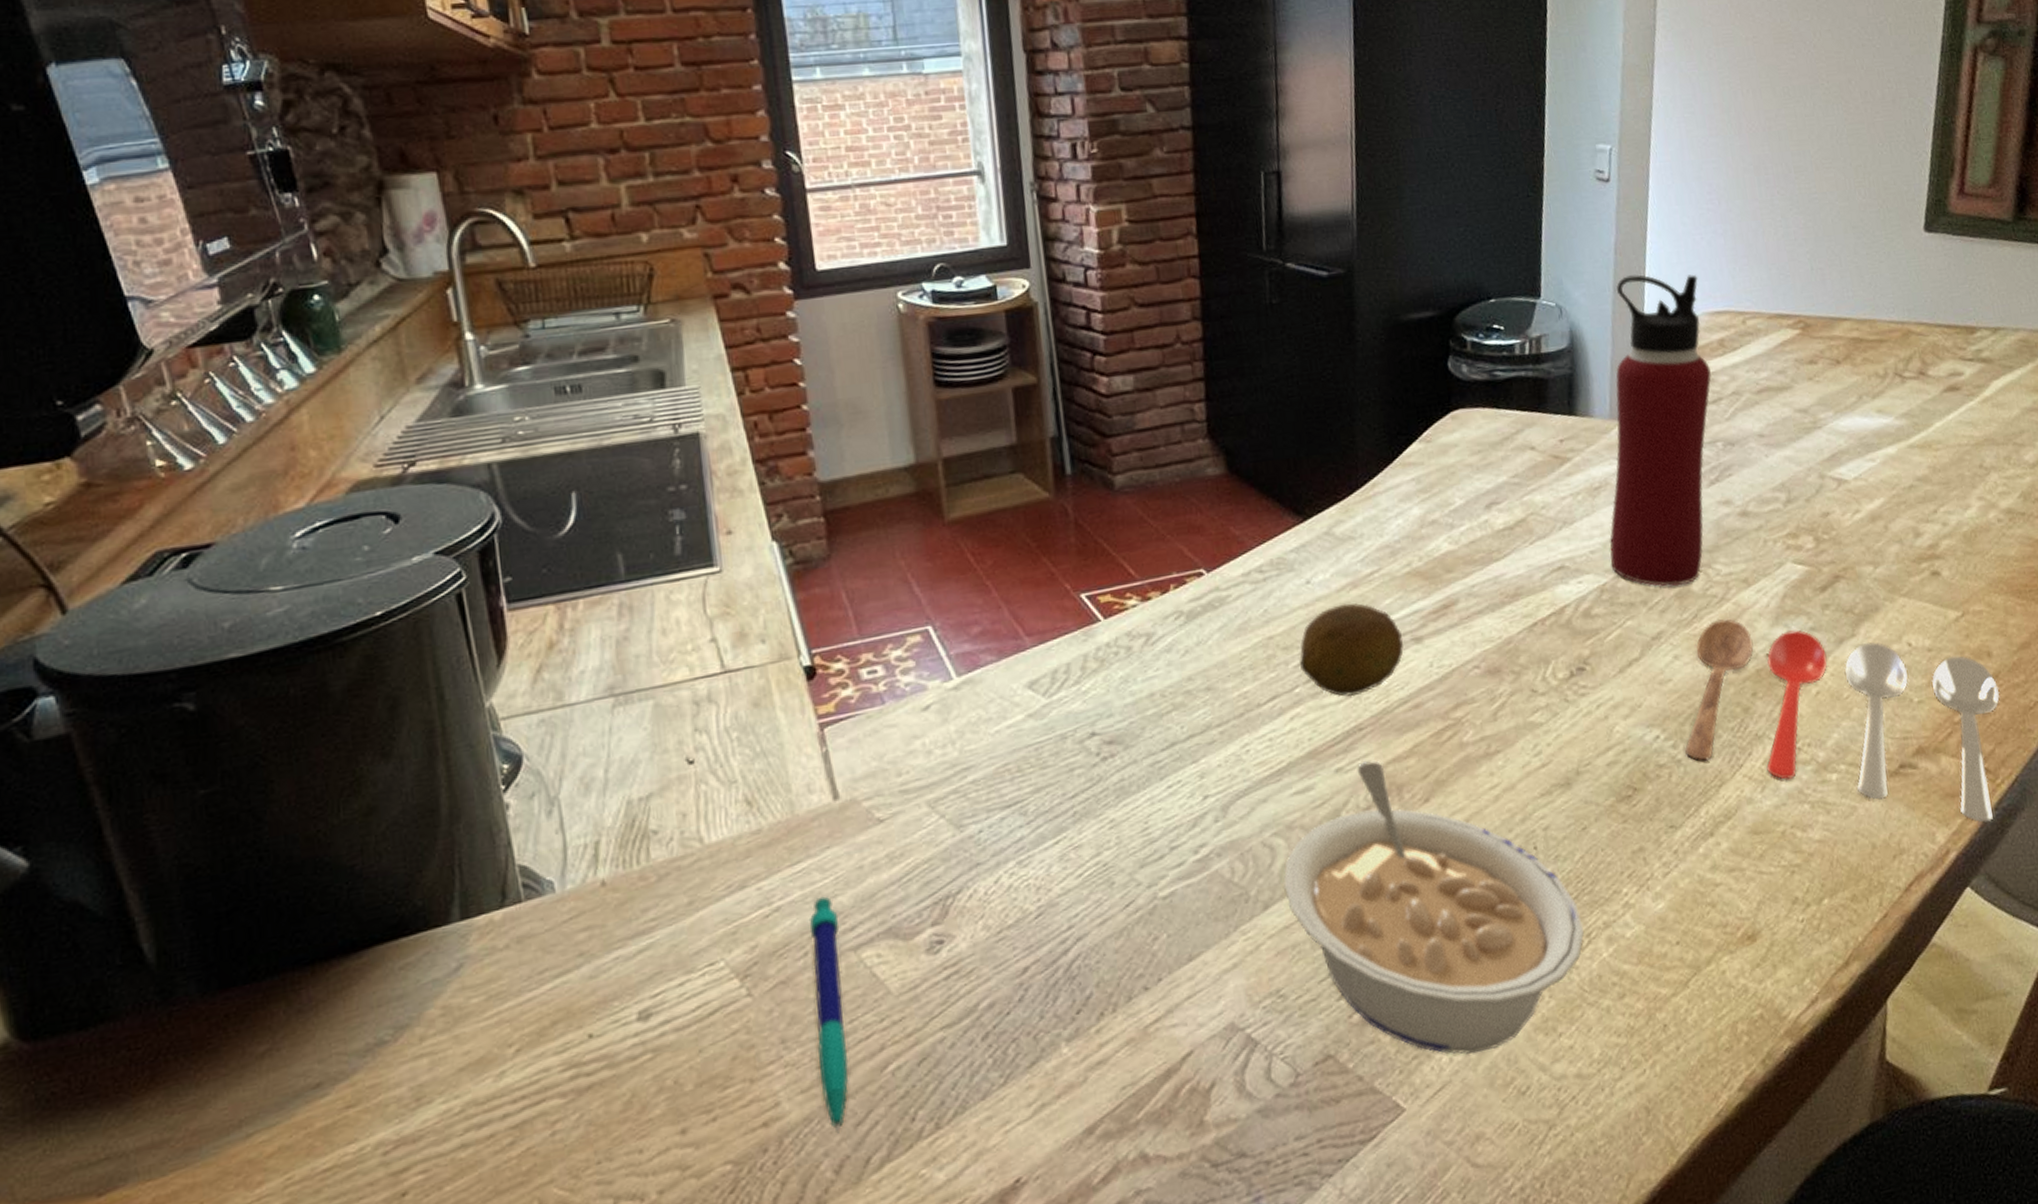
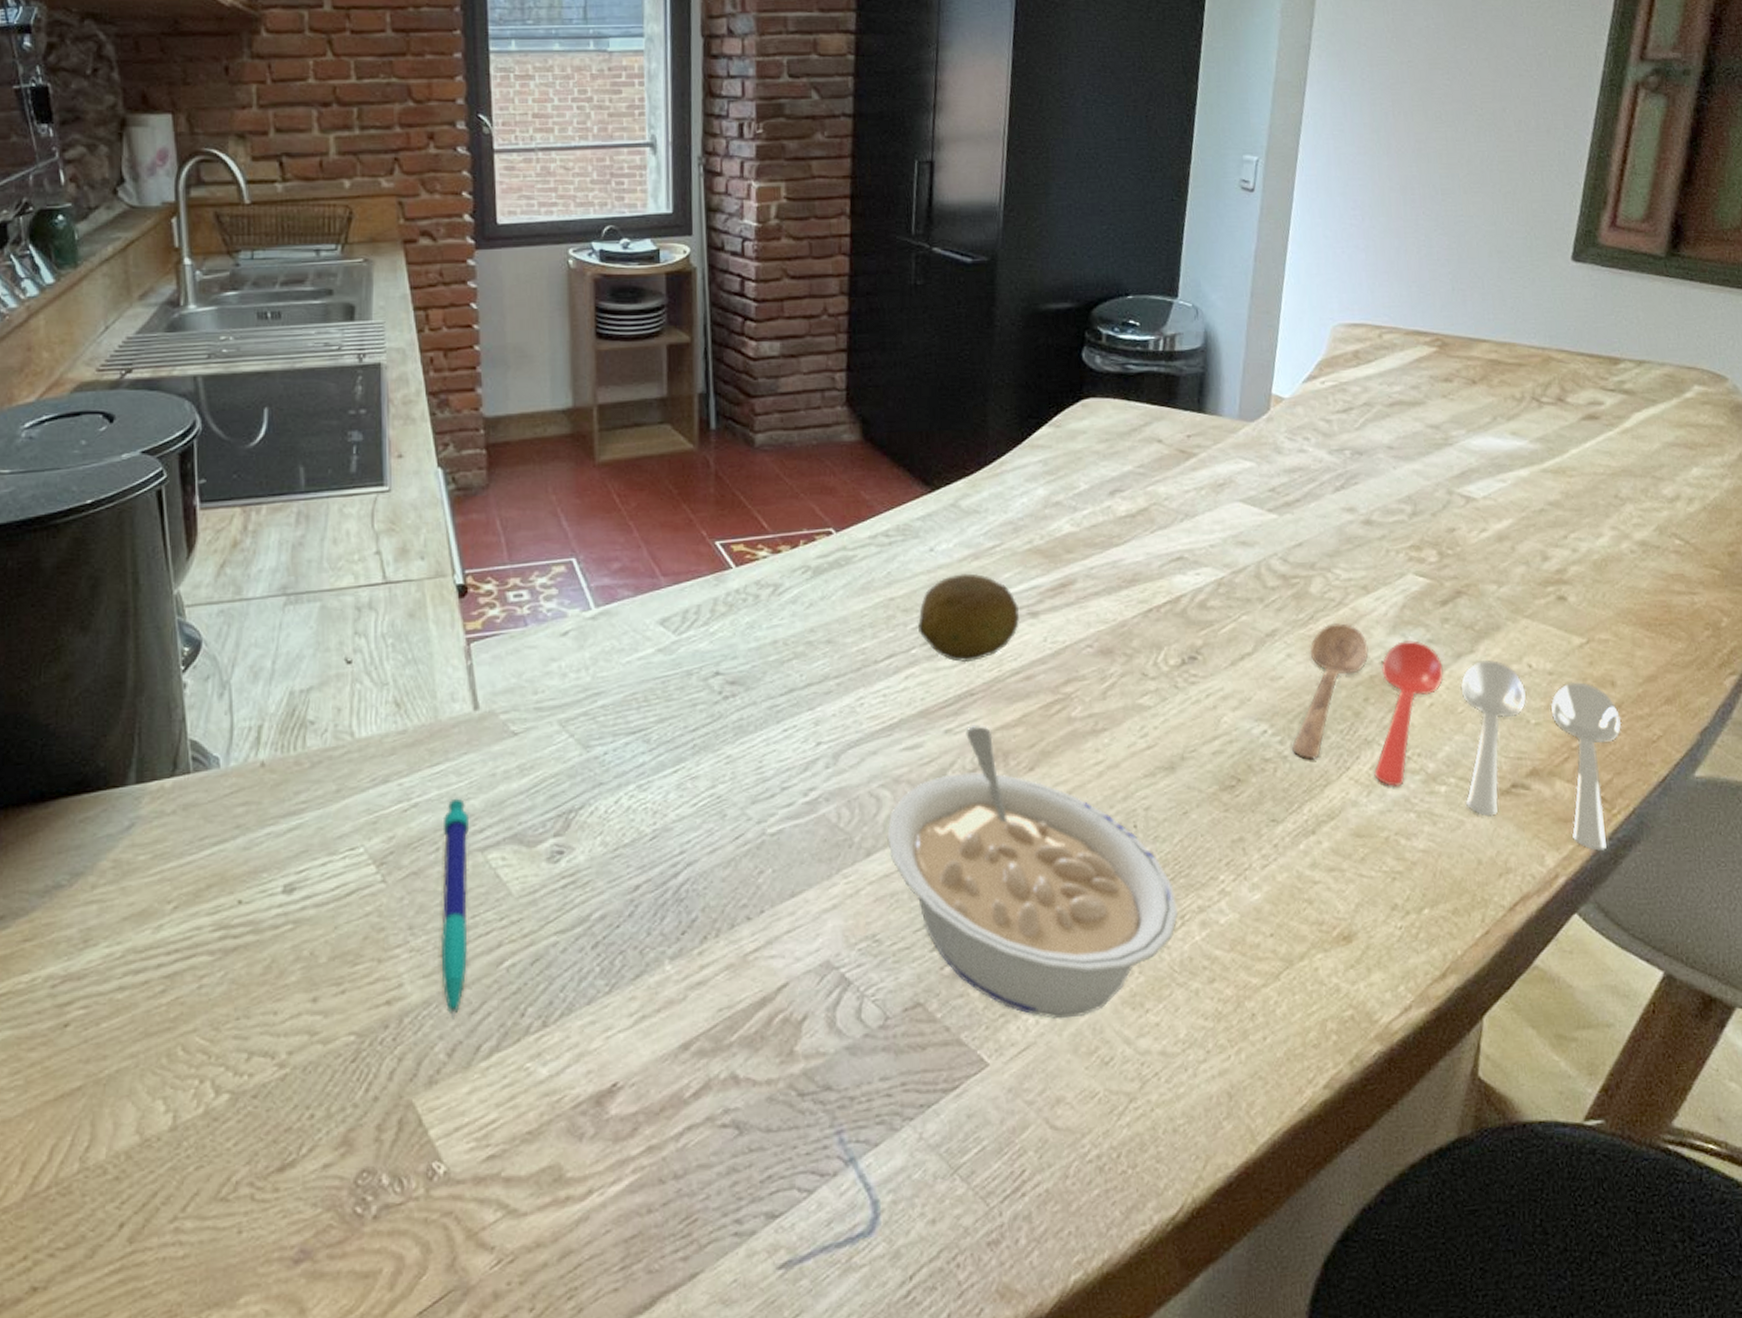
water bottle: present [1610,274,1711,586] -> none [1229,282,1343,587]

